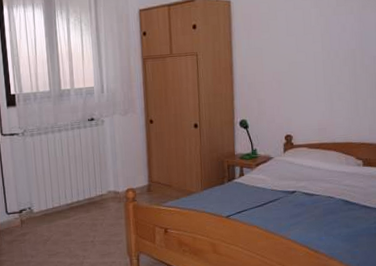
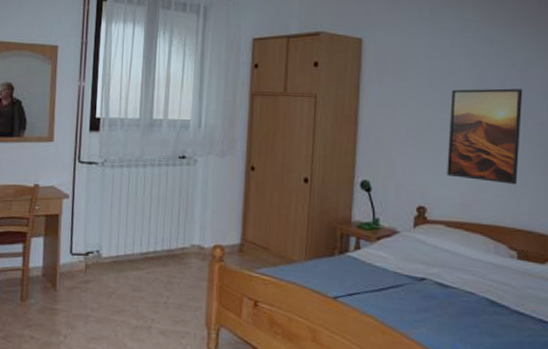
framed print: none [305,30,360,109] -> present [447,88,523,185]

